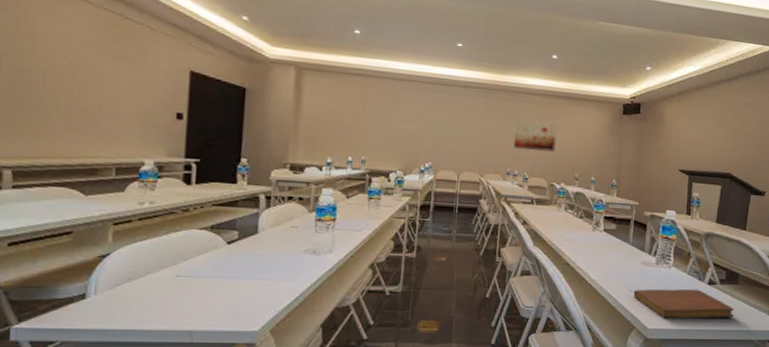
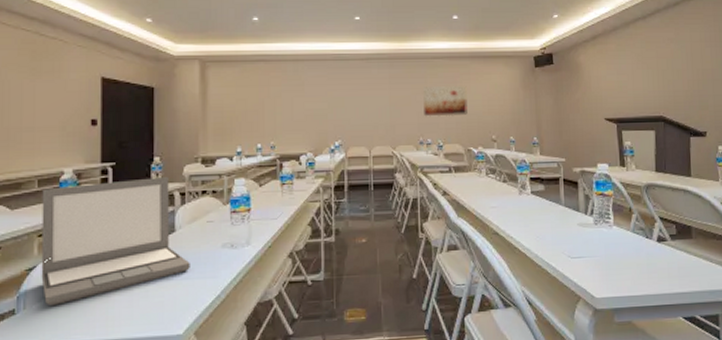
laptop: none [114,177,271,294] -> present [41,177,190,307]
notebook: present [634,289,735,319] -> none [574,248,693,286]

